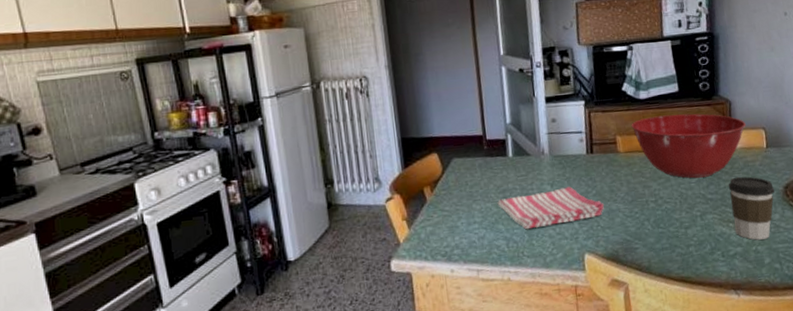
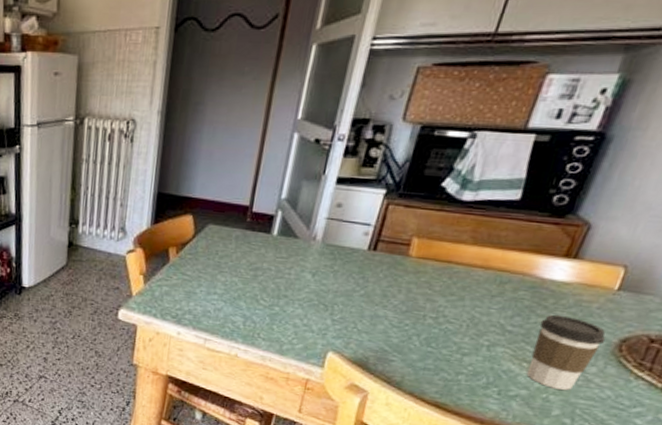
dish towel: present [497,186,605,230] -> none [245,276,371,319]
mixing bowl: present [631,113,746,178] -> none [436,223,601,307]

